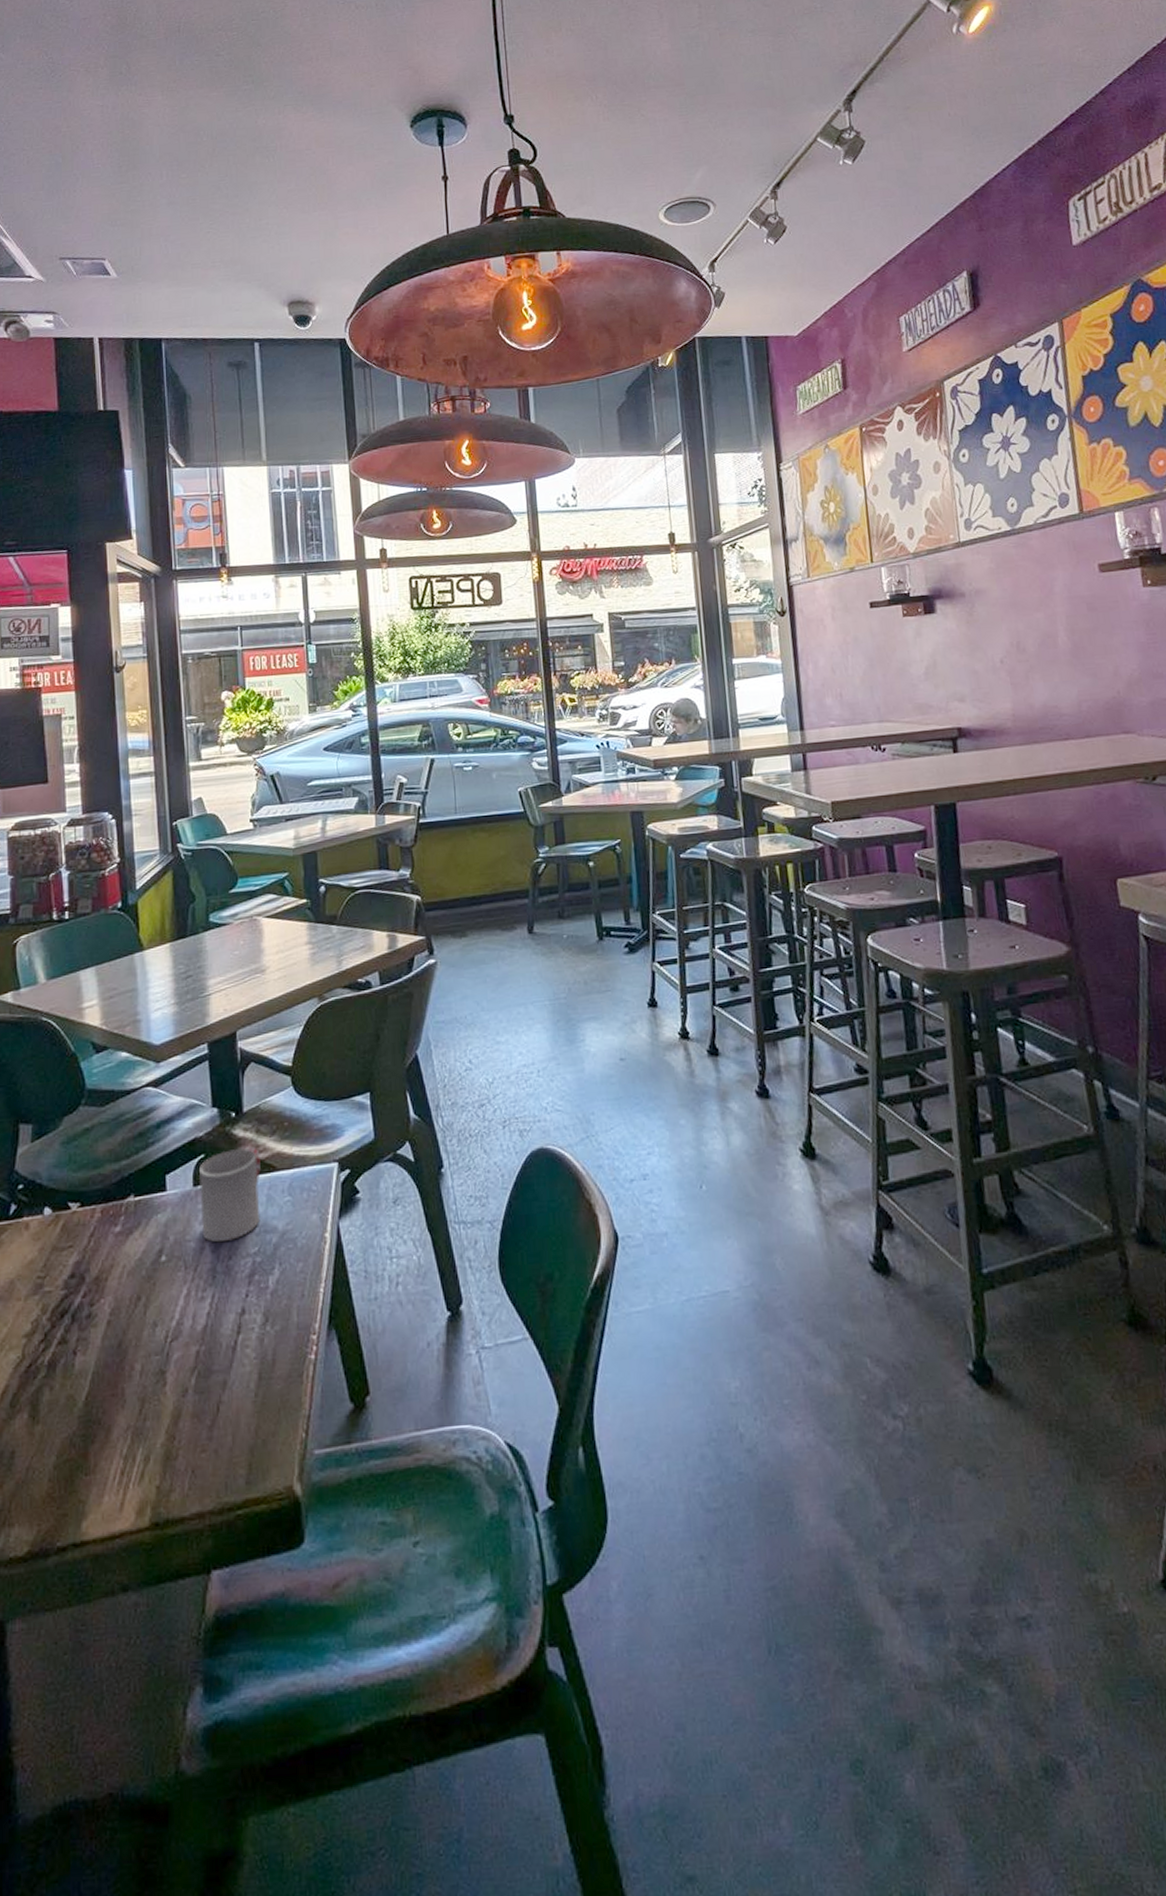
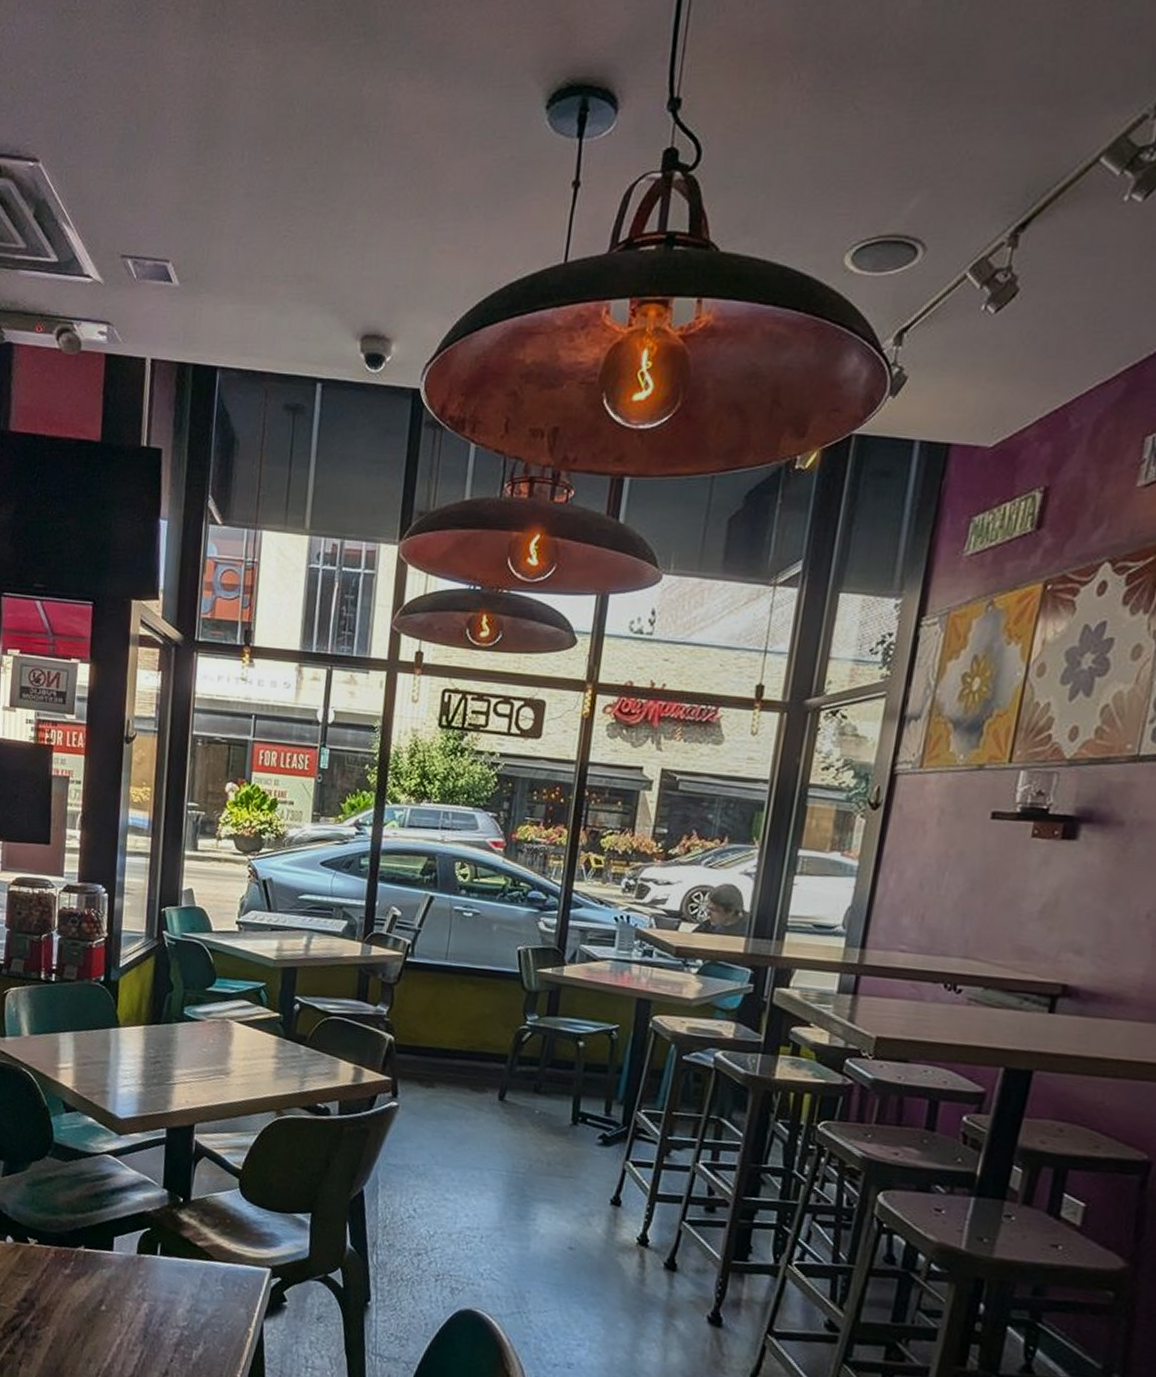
cup: present [198,1147,261,1243] -> none [139,1230,201,1310]

